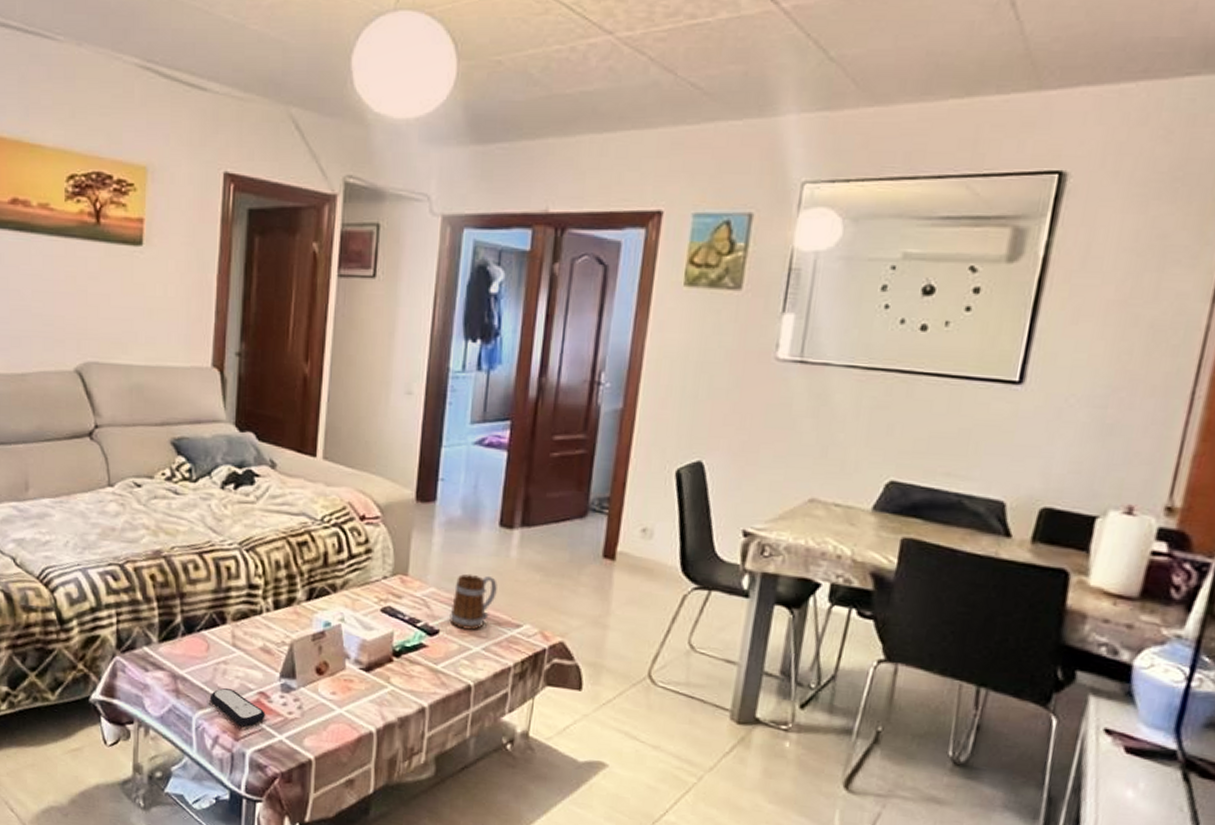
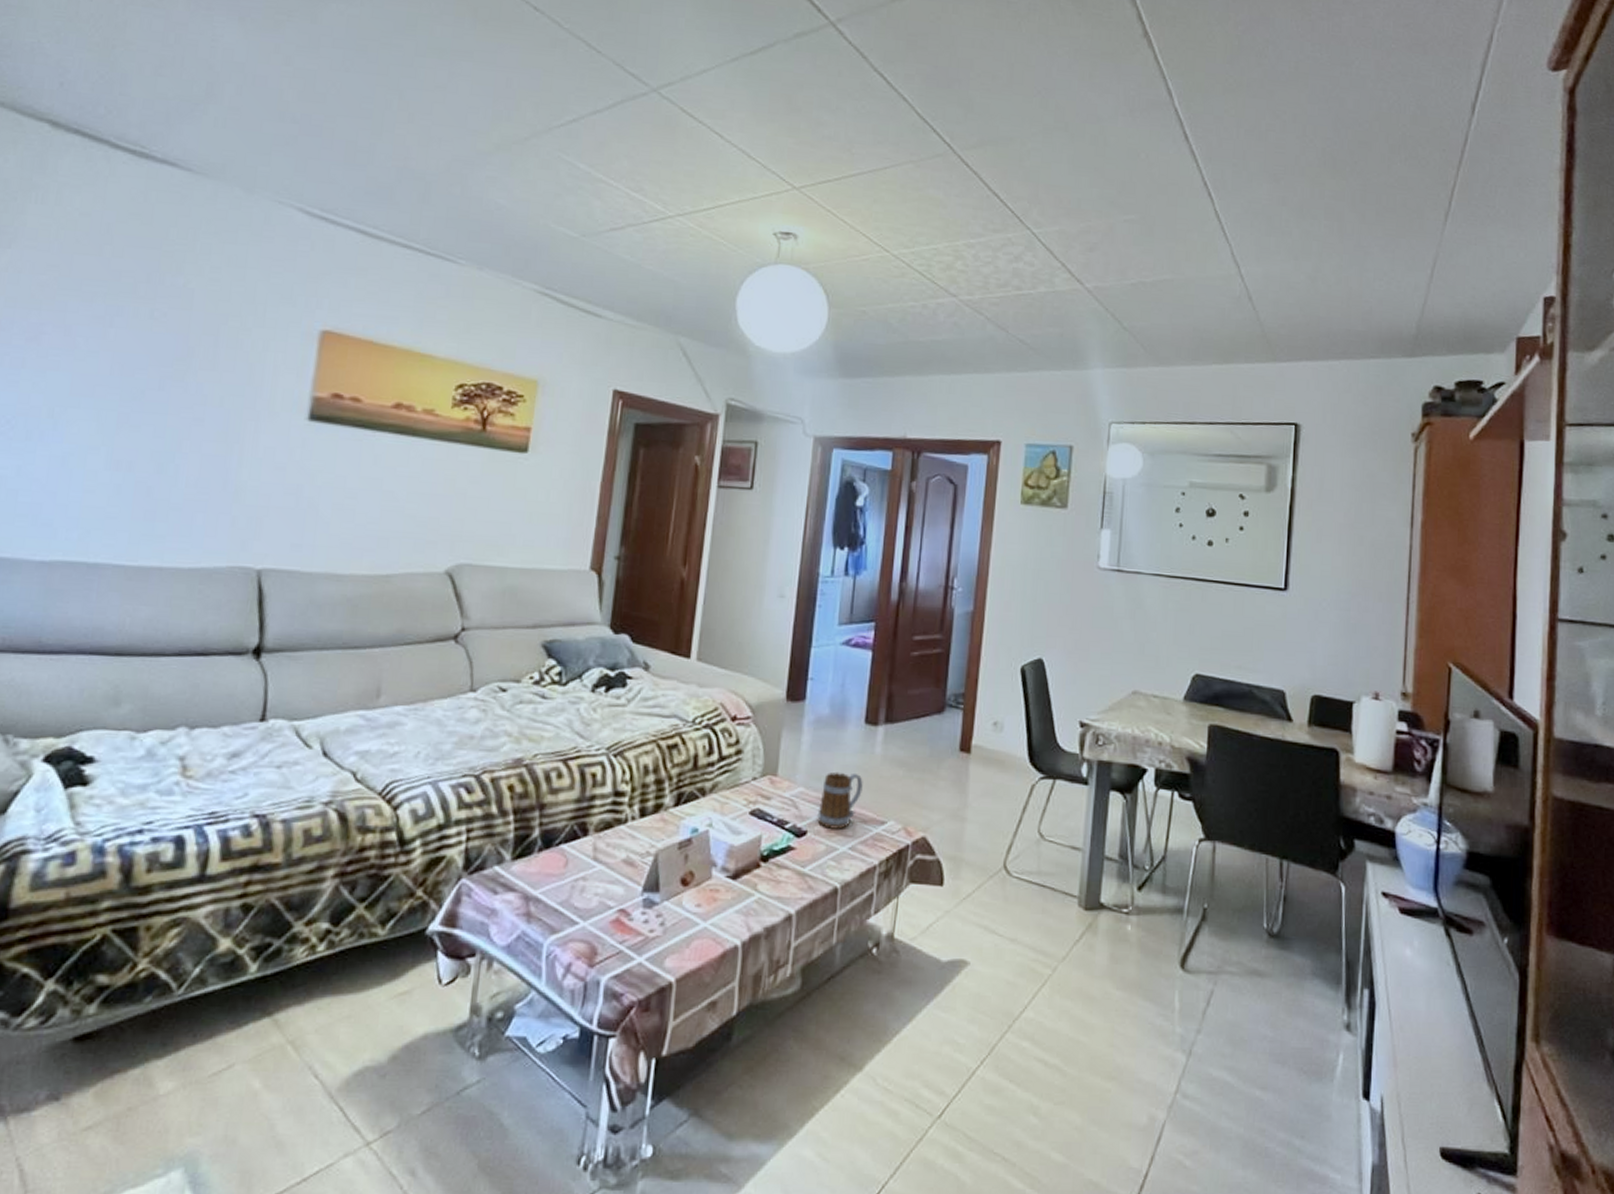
remote control: present [209,688,266,727] -> none [564,908,625,950]

